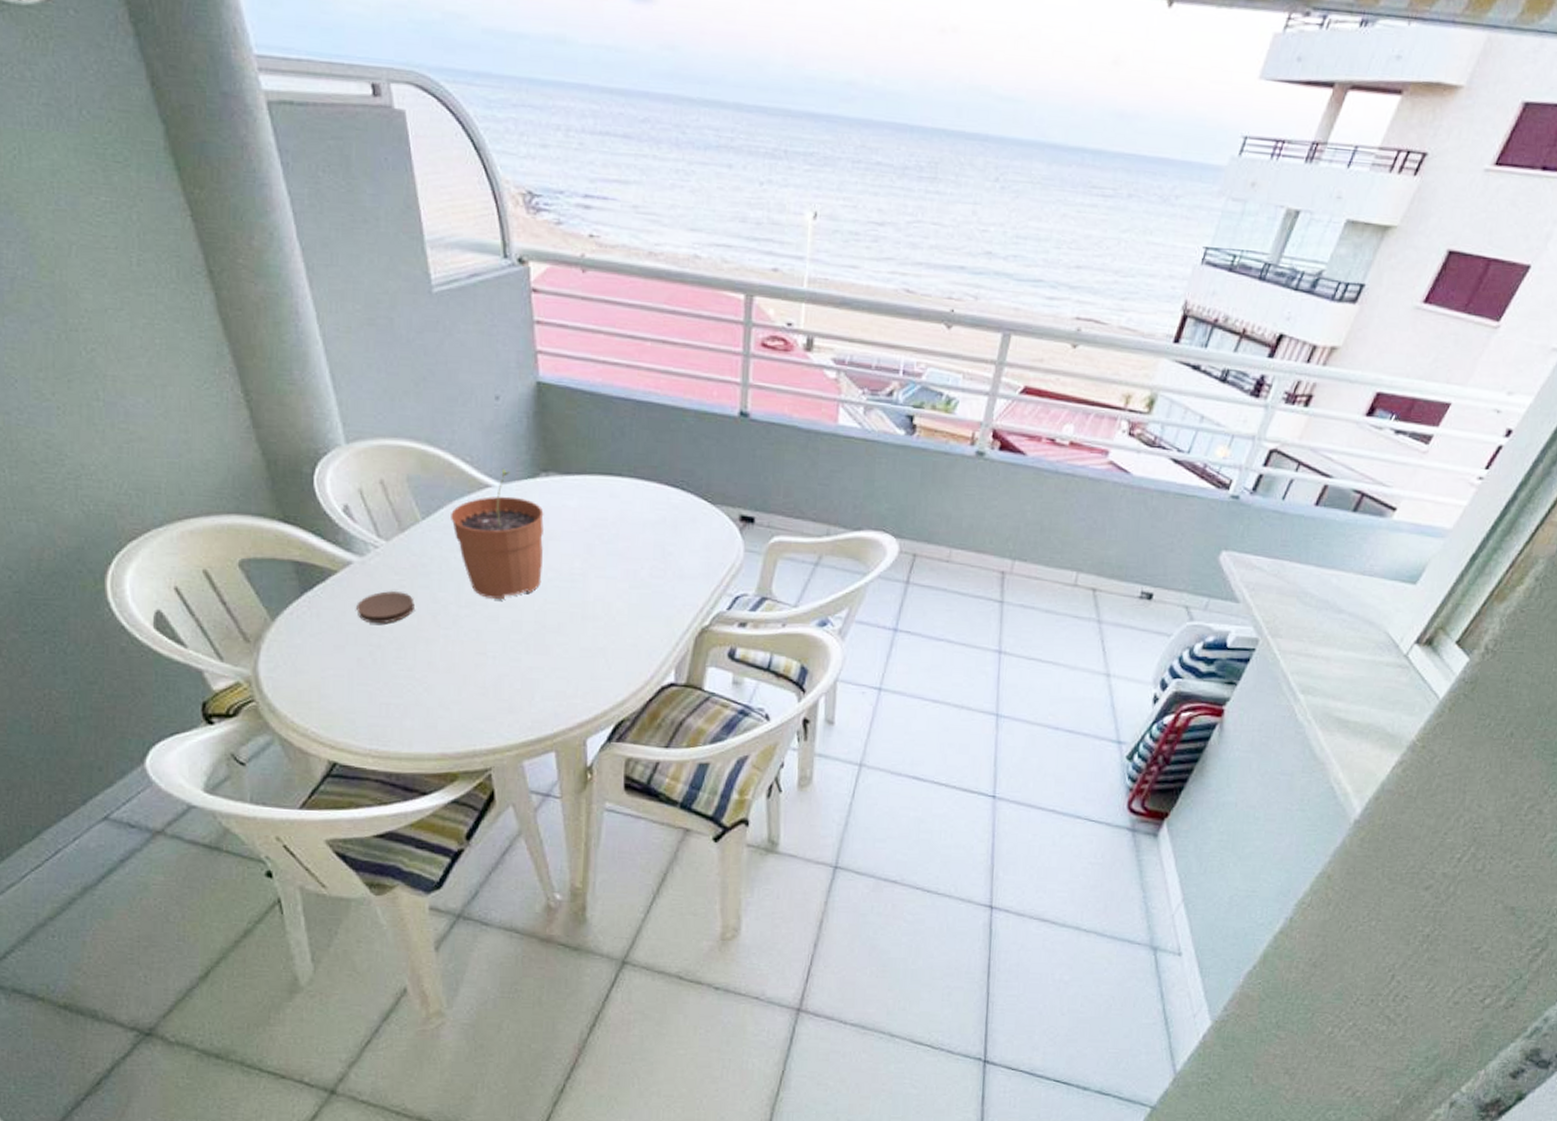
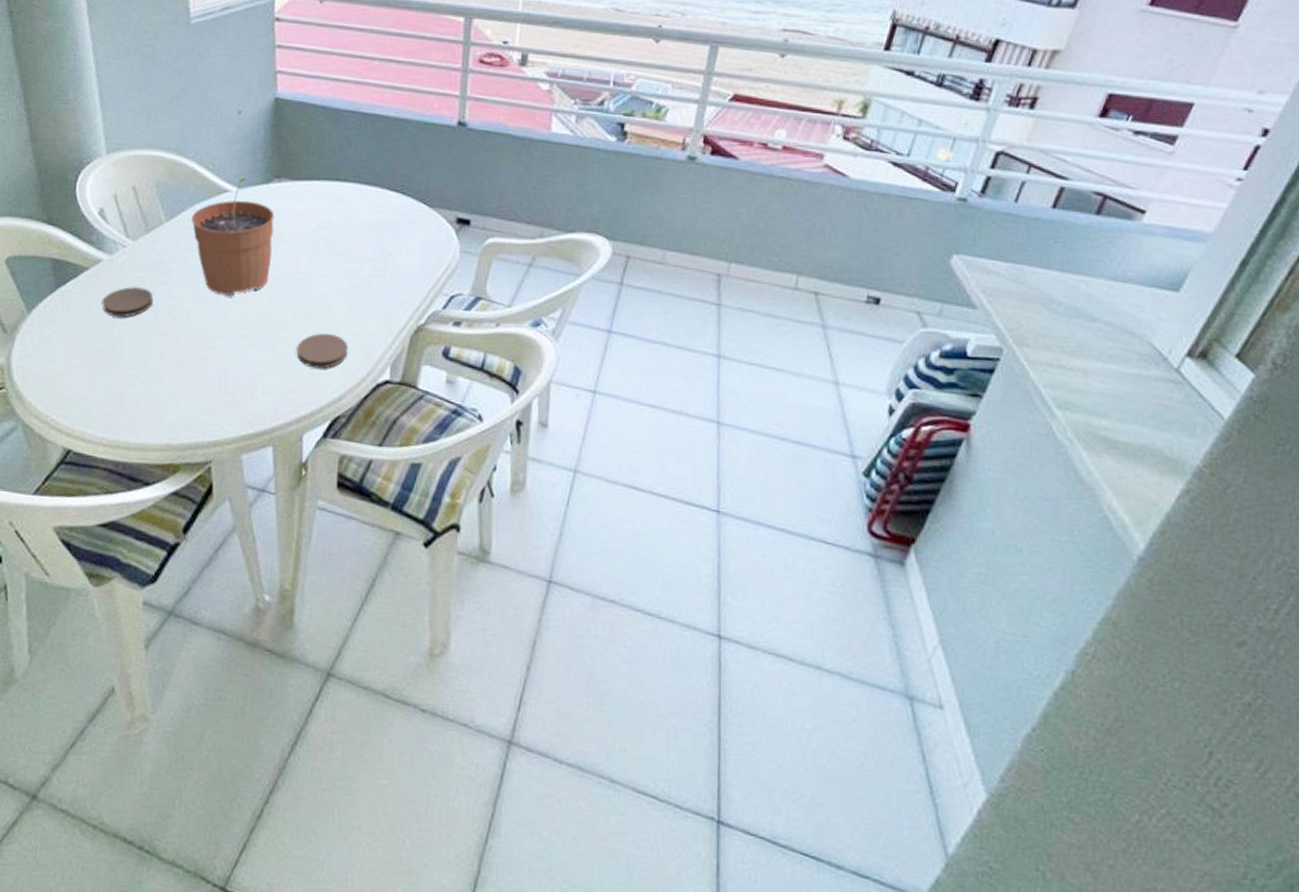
coaster: none [575,636,630,673] -> present [296,333,349,369]

